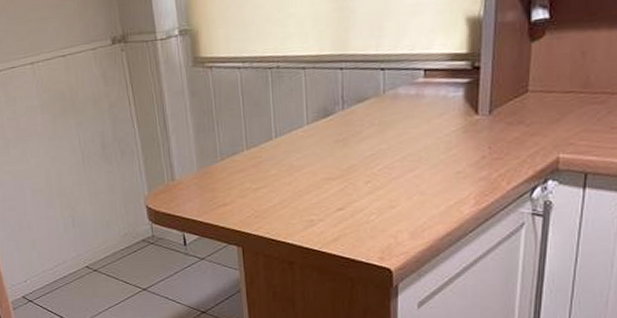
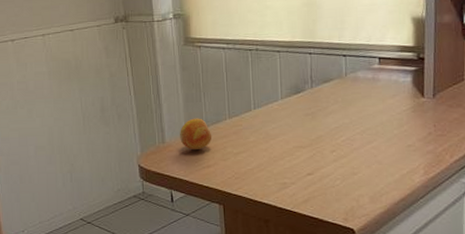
fruit: none [191,150,228,187] -> present [180,118,212,150]

